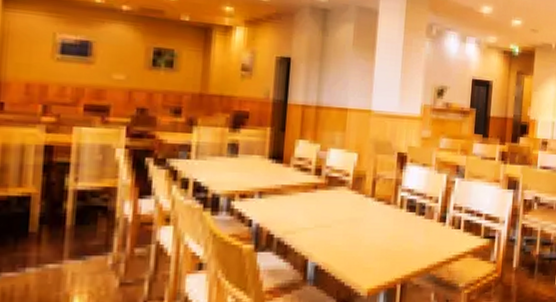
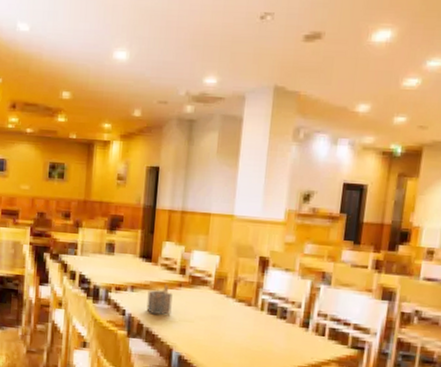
napkin holder: none [277,187,307,223] -> present [146,284,173,315]

